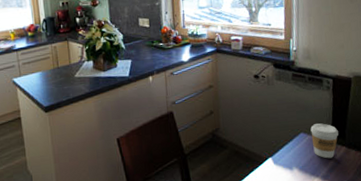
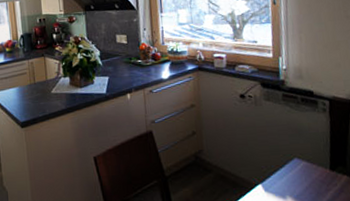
coffee cup: present [310,123,338,159] -> none [305,148,338,188]

